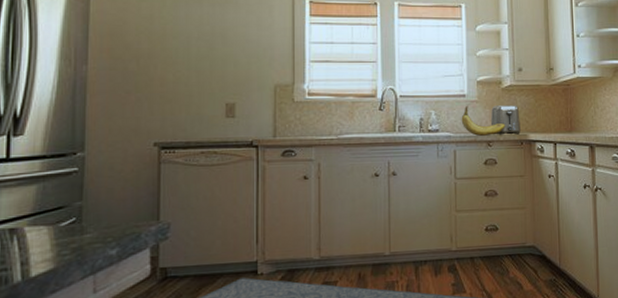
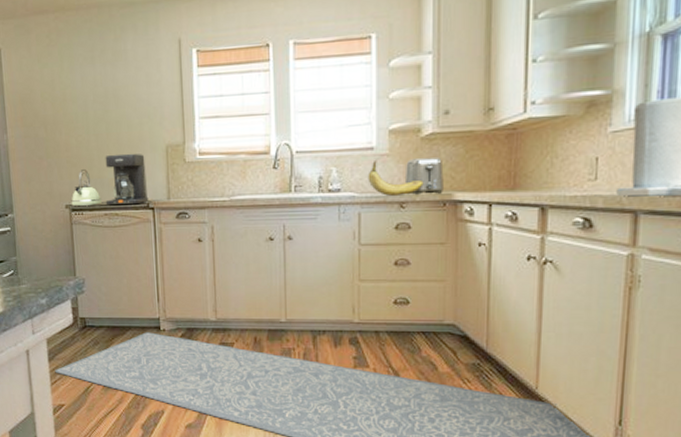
kettle: none [161,104,200,143] -> present [71,168,103,206]
coffee maker: none [203,91,253,144] -> present [105,153,149,206]

